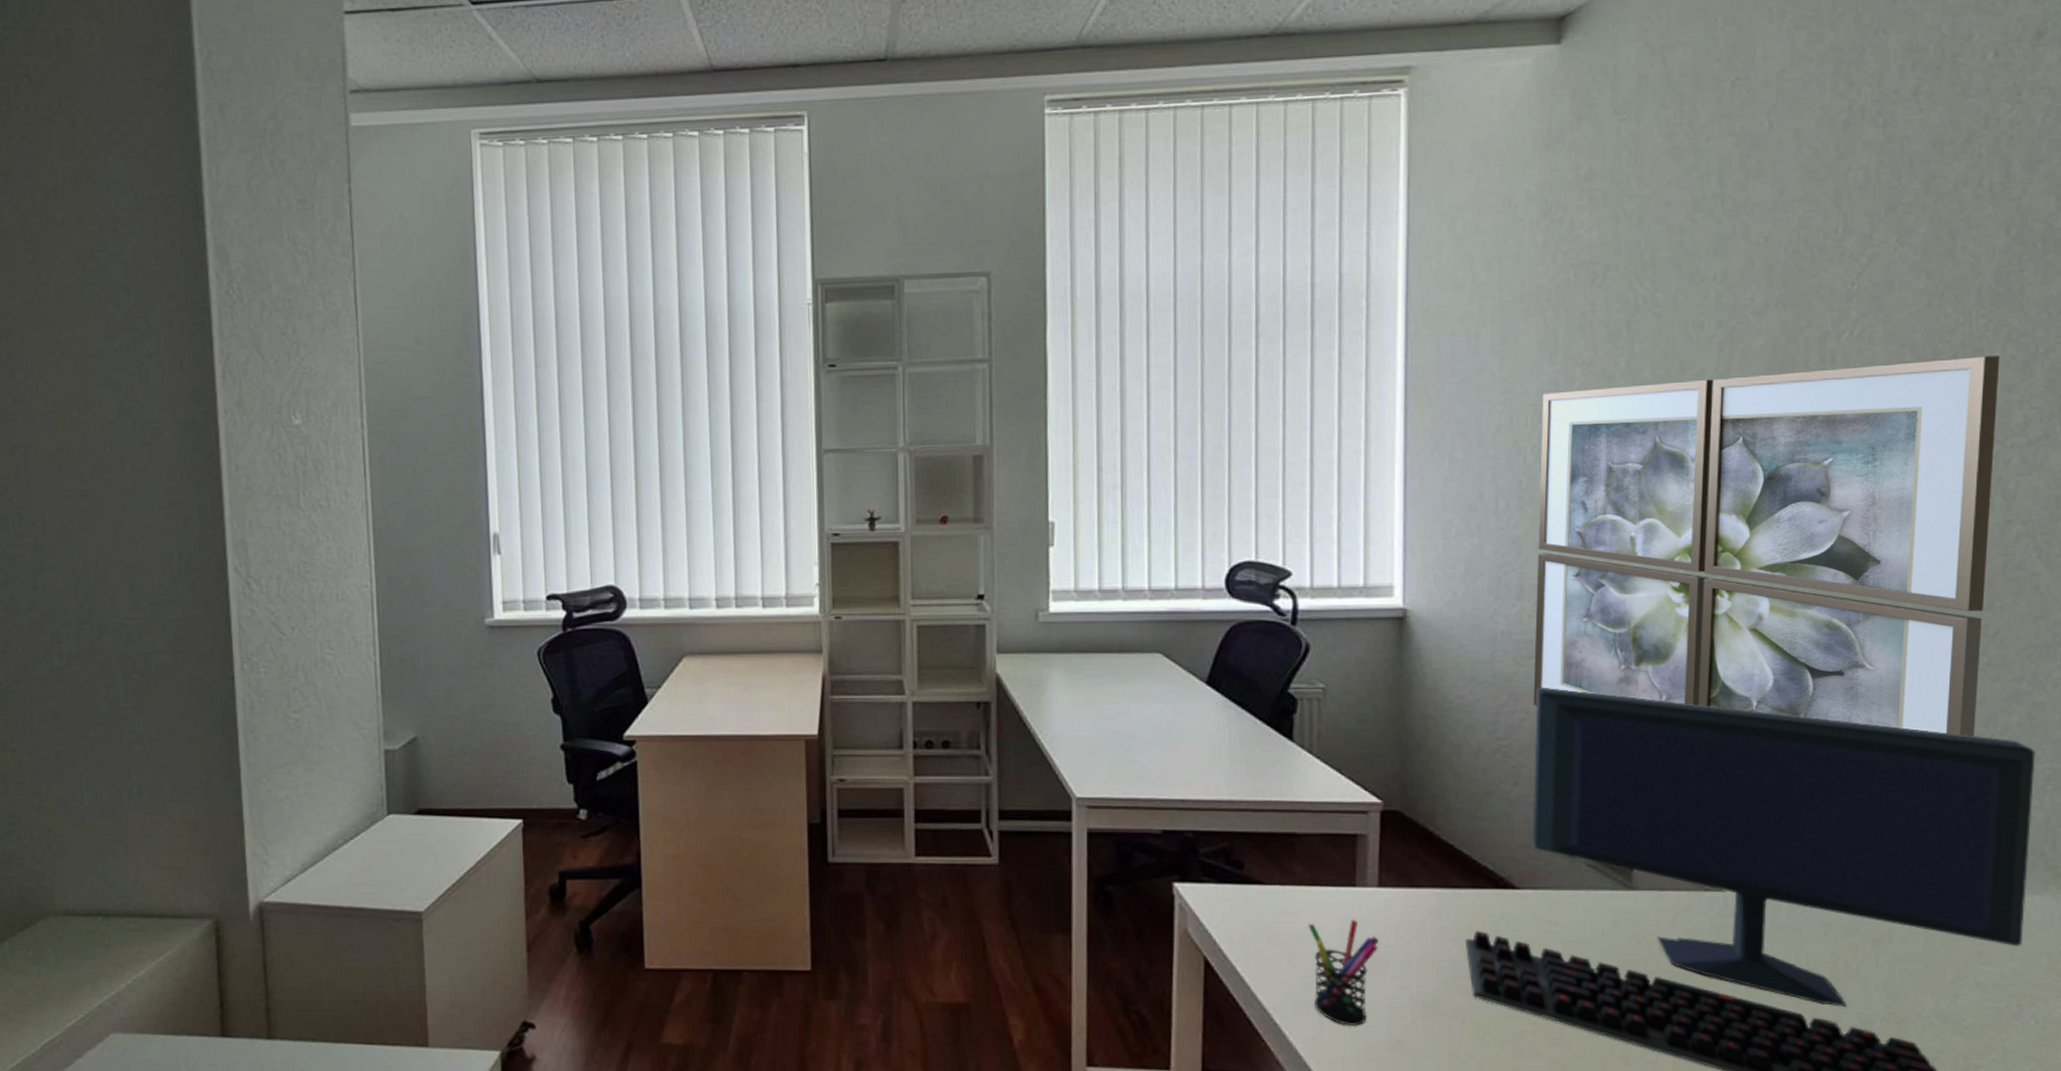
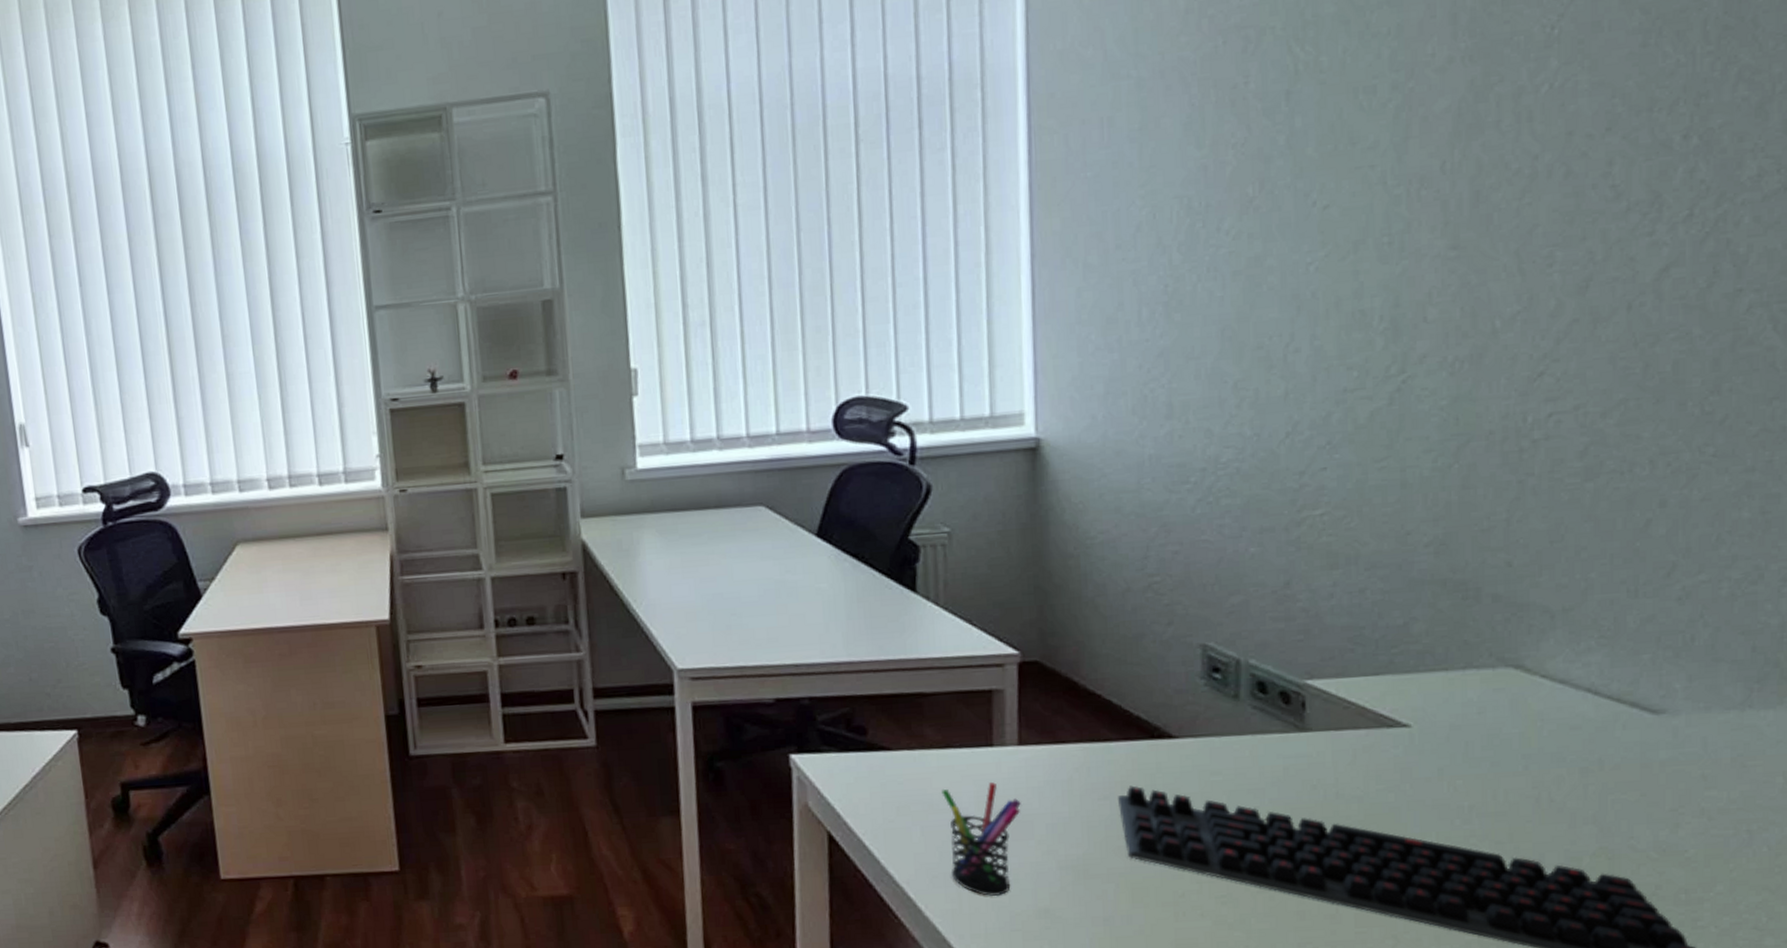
computer monitor: present [1532,687,2036,1007] -> none [1189,514,1770,845]
wall art: present [1533,356,2000,737] -> none [1187,98,1729,539]

